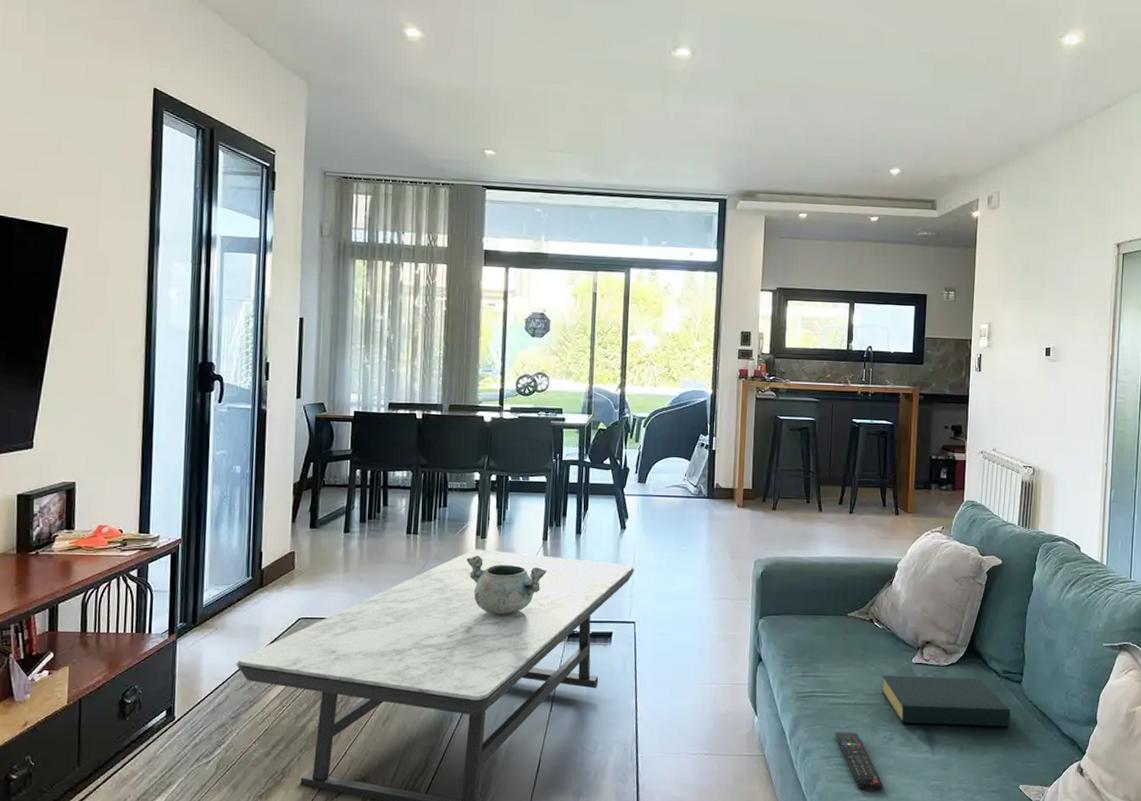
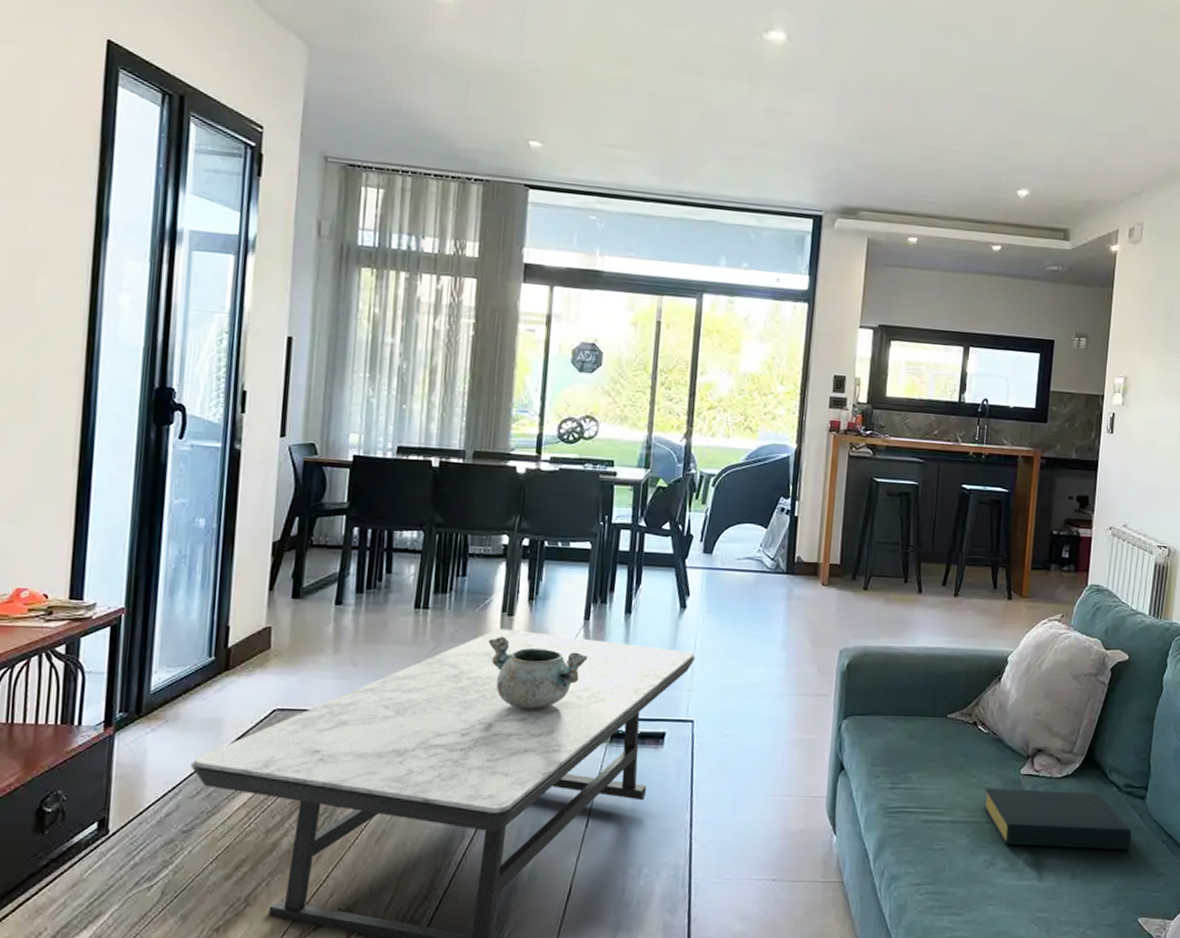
remote control: present [835,732,883,791] -> none [927,855,981,924]

